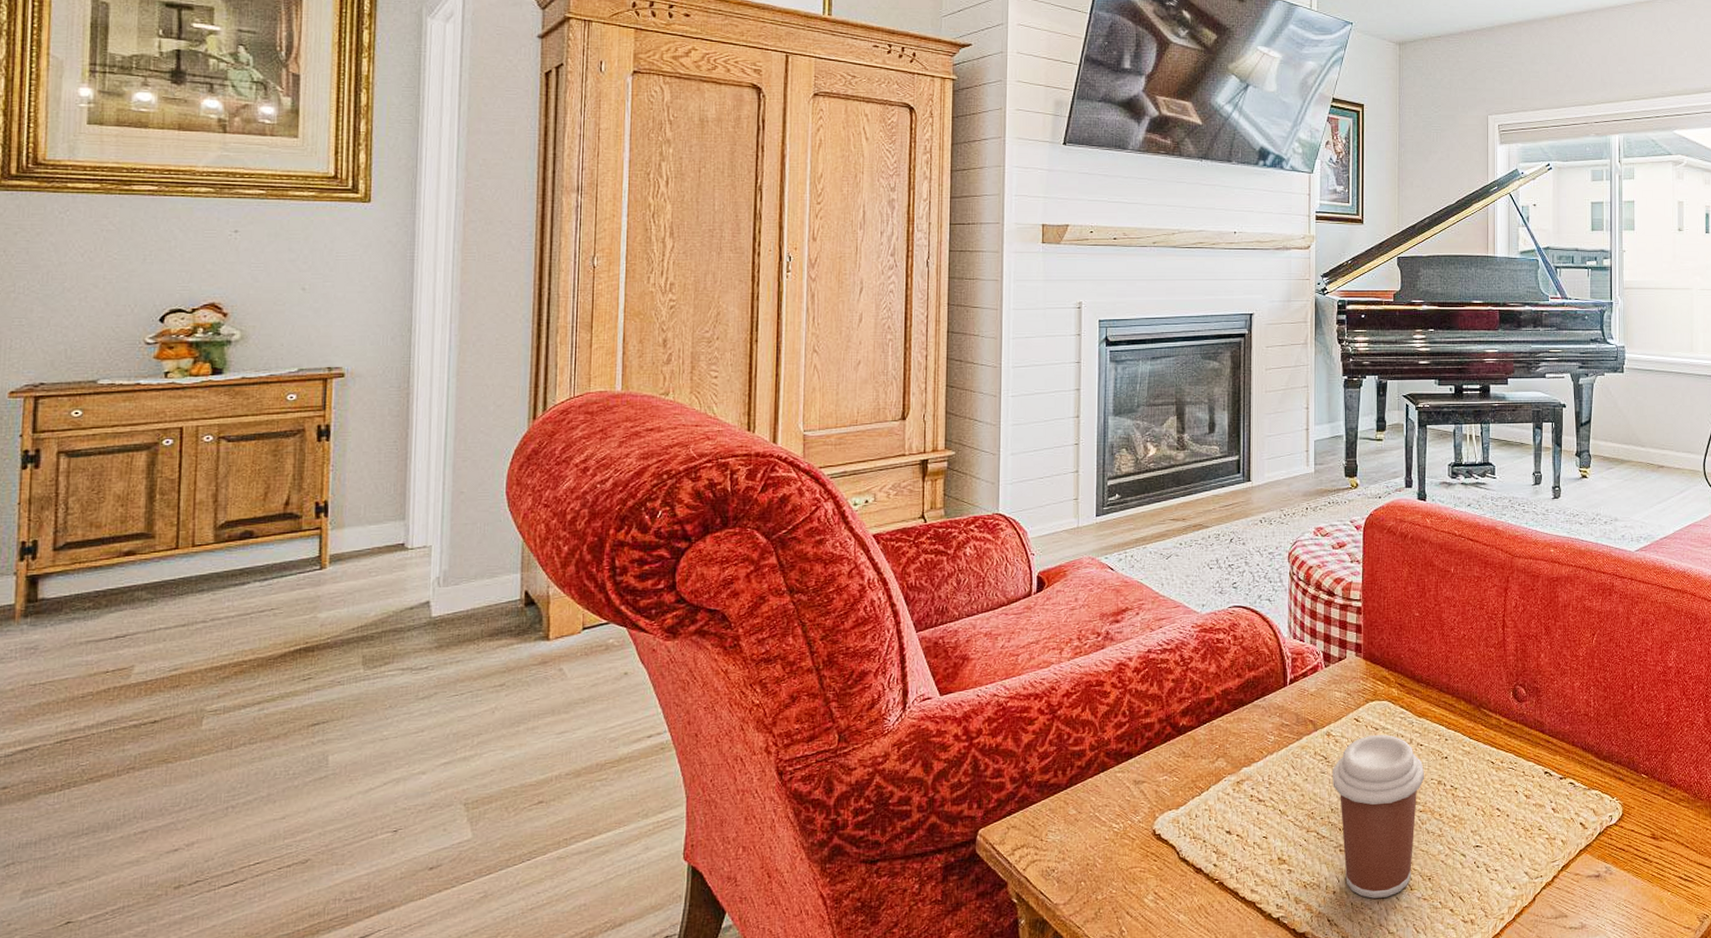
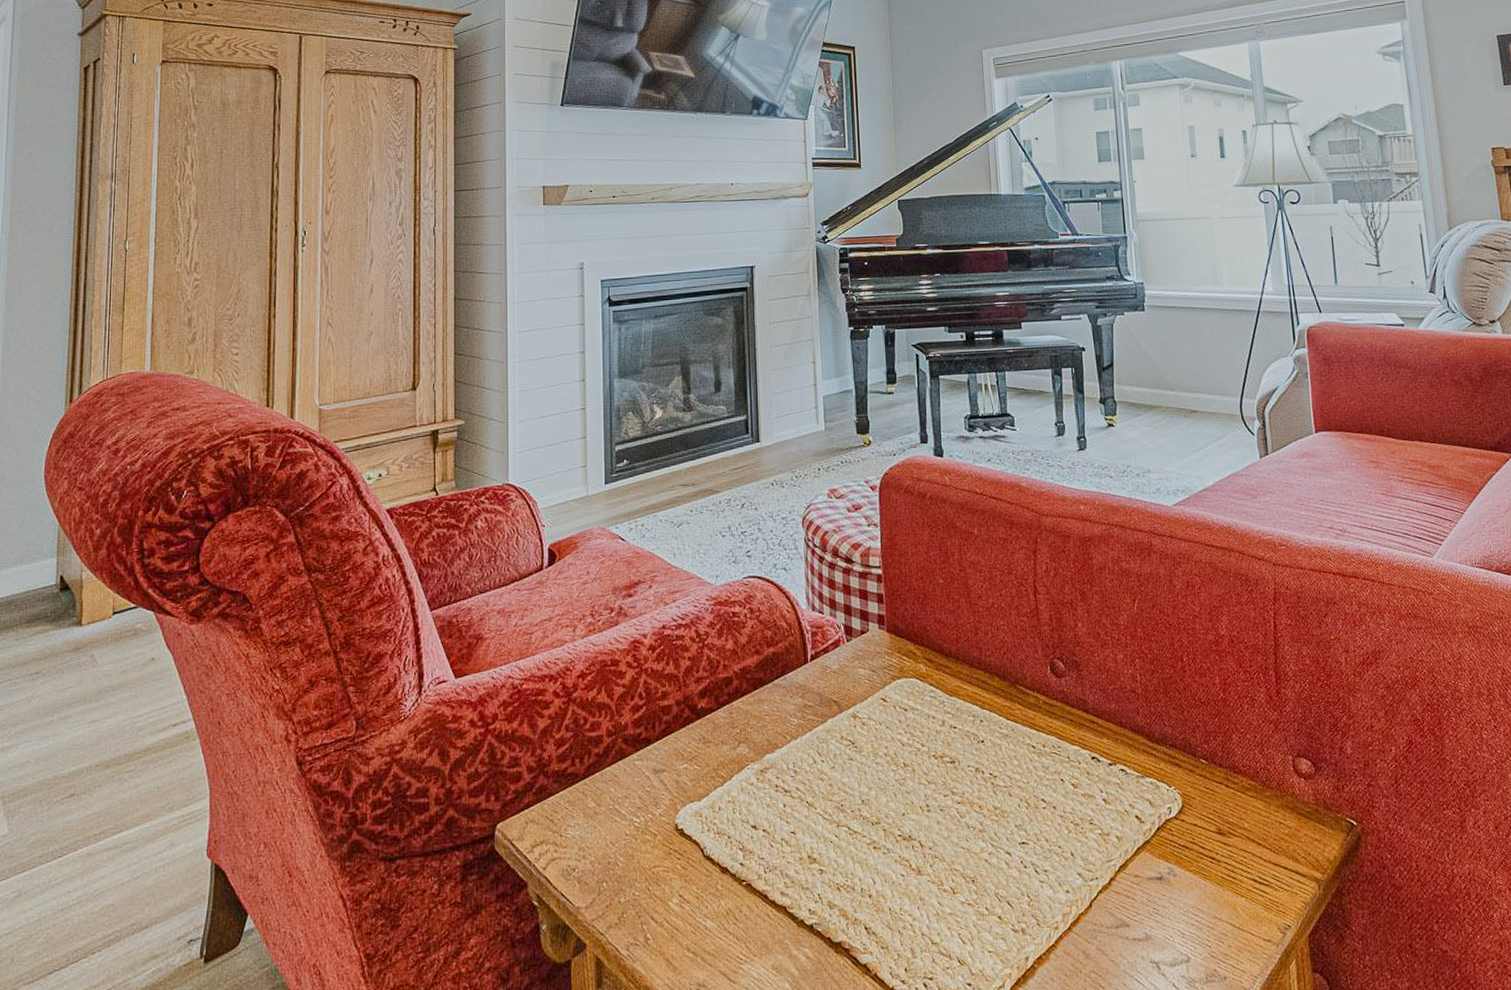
coffee cup: present [1333,735,1424,899] -> none [861,716,960,903]

